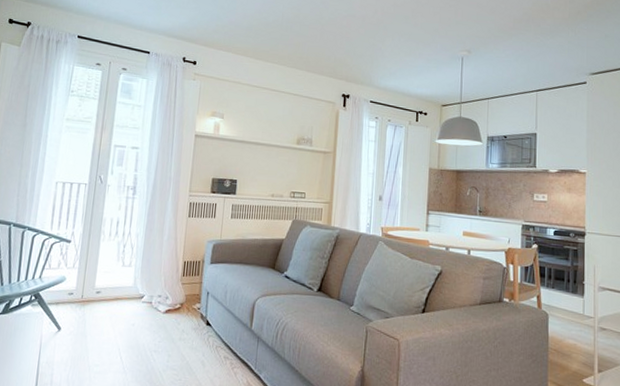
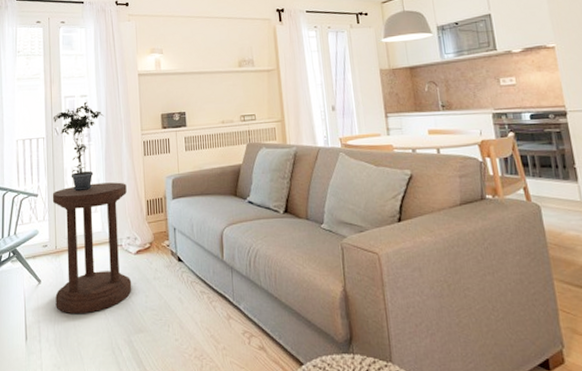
side table: none [73,237,166,366] -> present [52,182,132,313]
potted plant: none [98,154,153,244] -> present [53,101,104,192]

